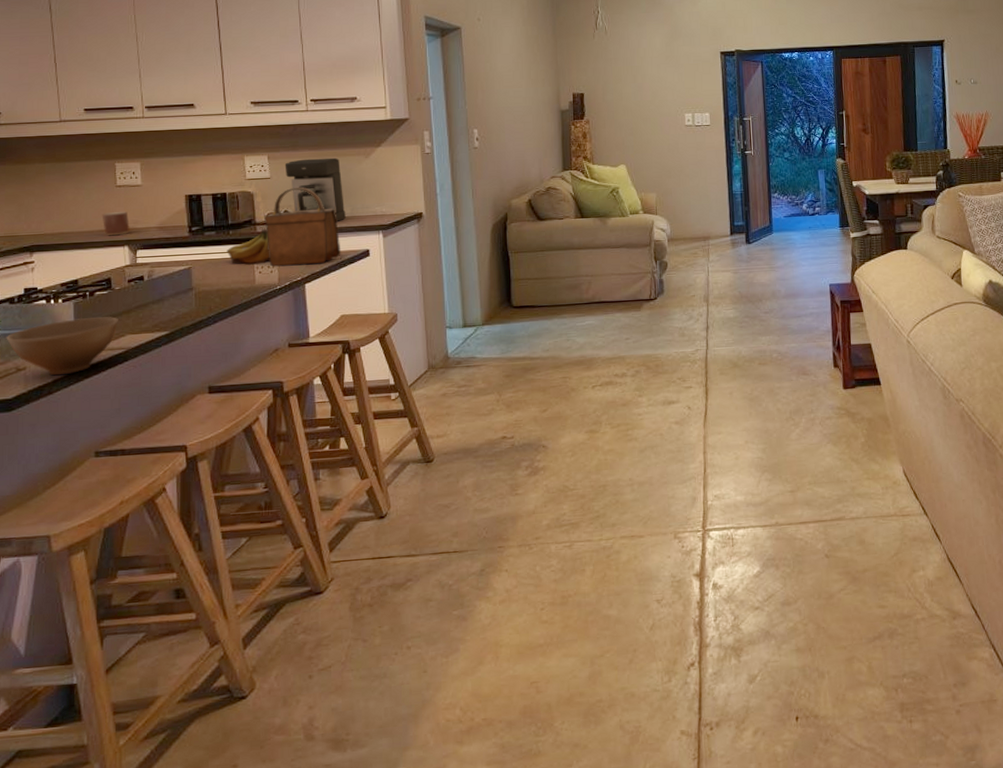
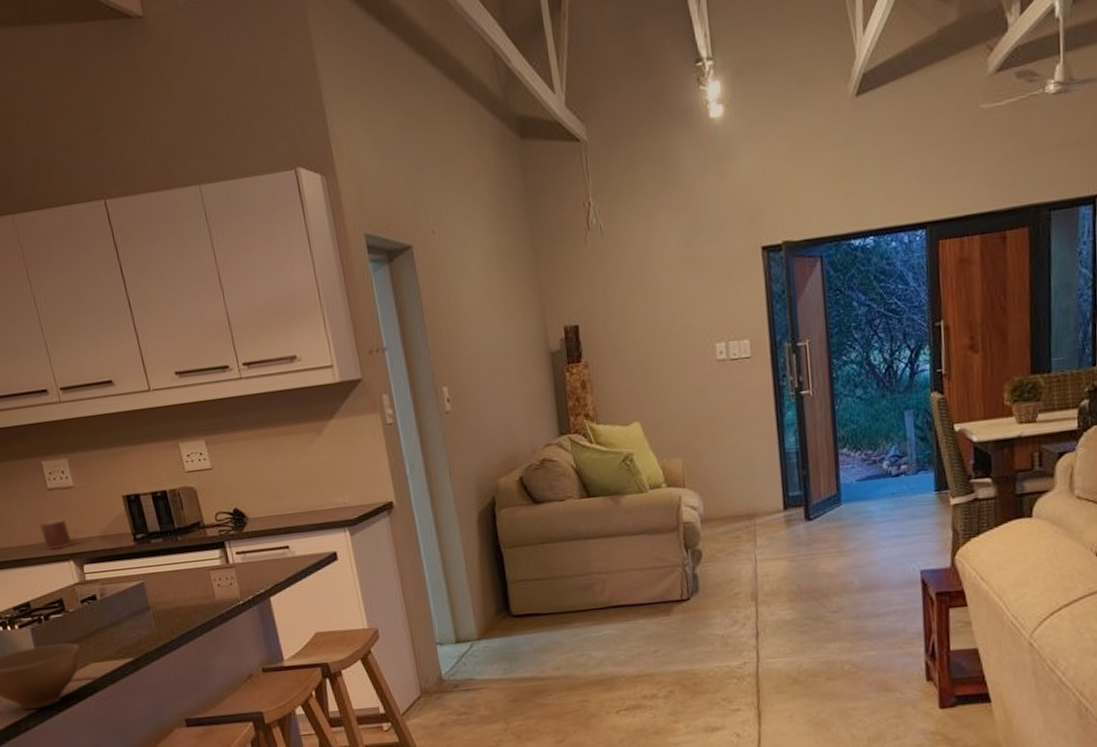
fruit: present [226,229,270,266] -> none [178,532,228,578]
handbag: present [264,187,341,267] -> none [212,477,305,578]
coffee maker: present [284,157,346,221] -> none [225,437,305,519]

